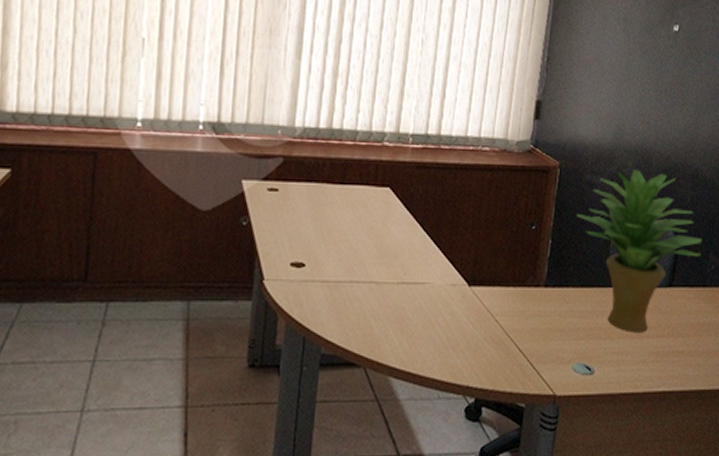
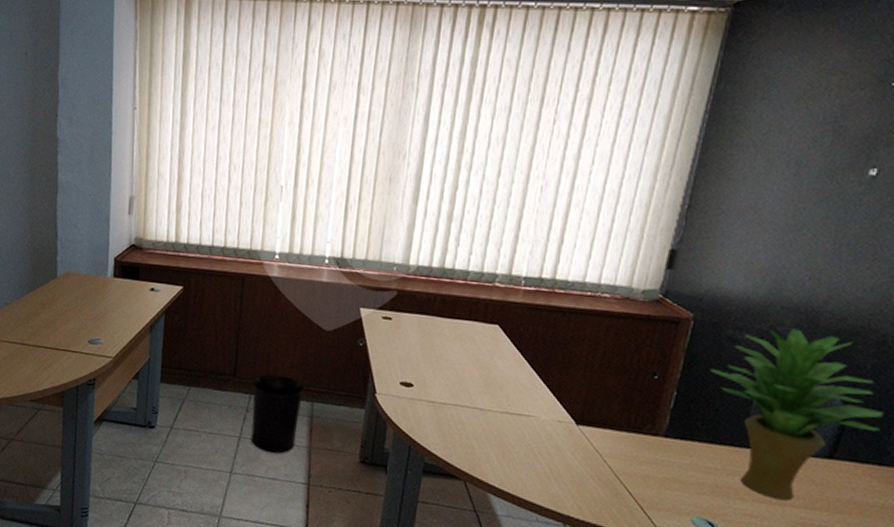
waste bin: none [109,272,178,374] -> present [250,374,305,454]

